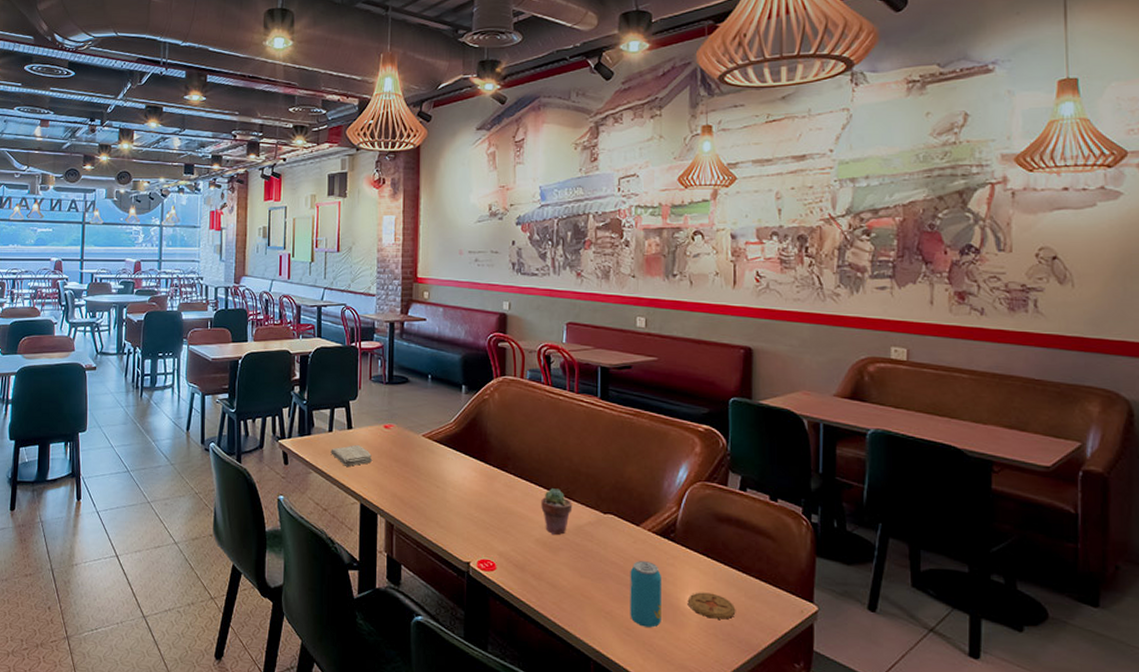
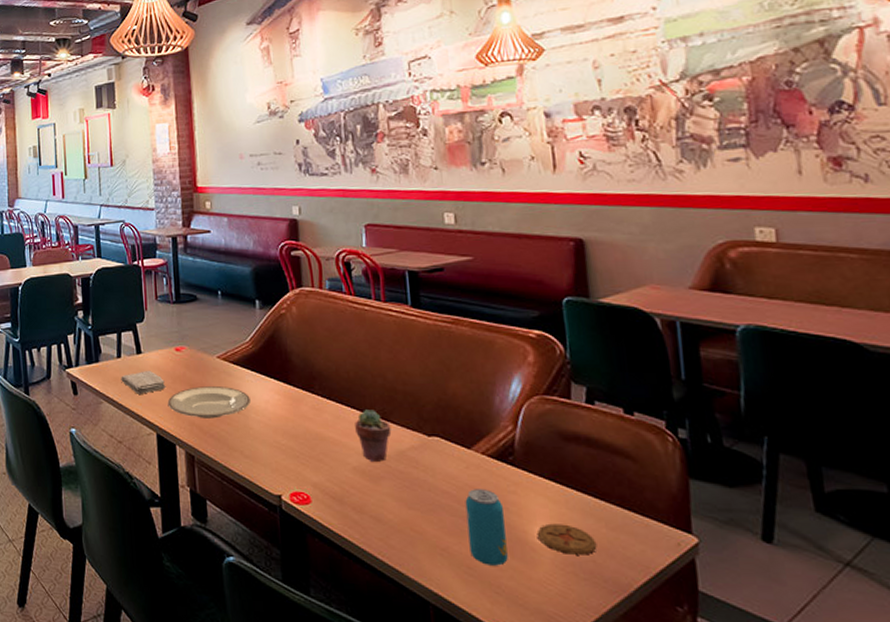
plate: none [373,461,449,491] -> present [167,386,251,419]

